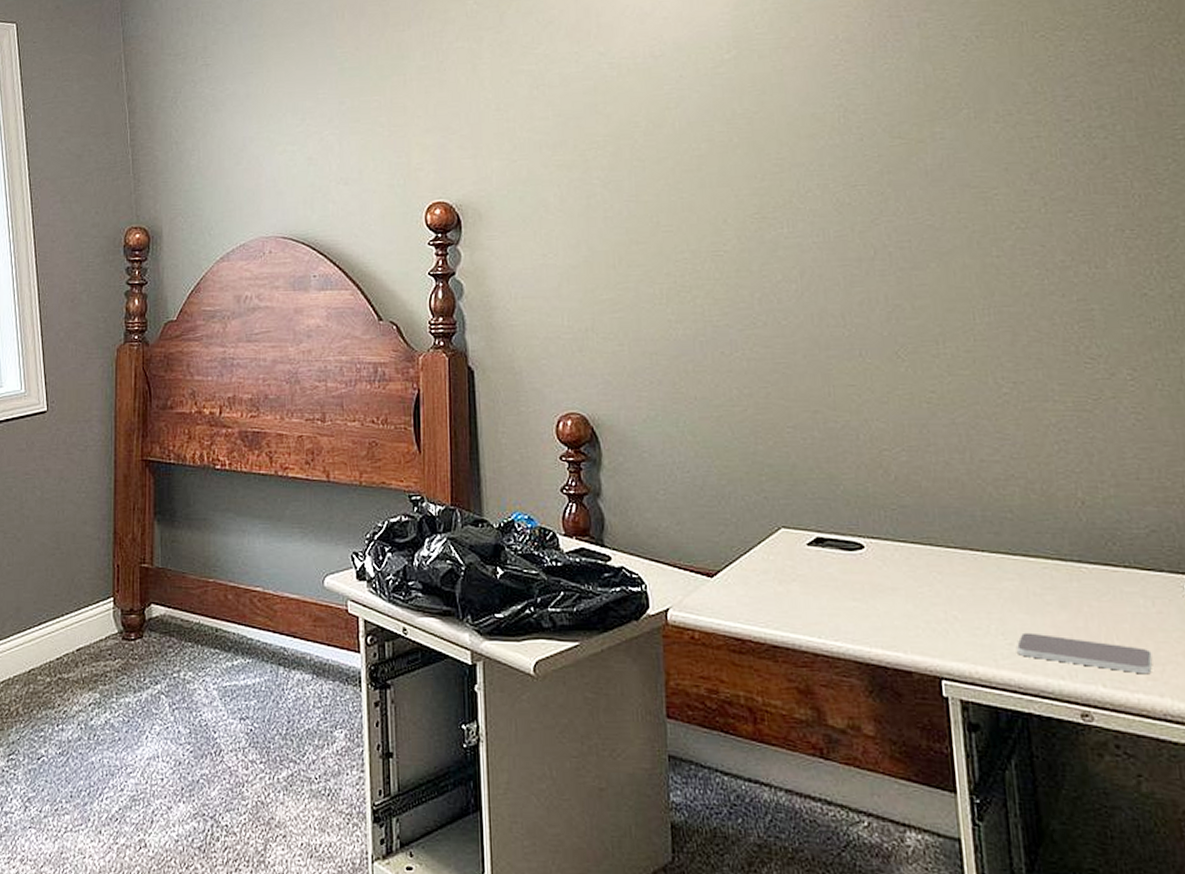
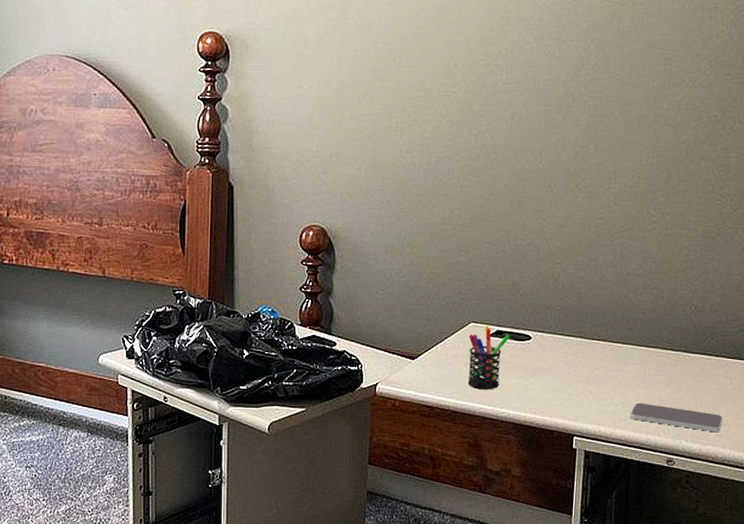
pen holder: none [780,532,835,617] -> present [467,326,510,390]

